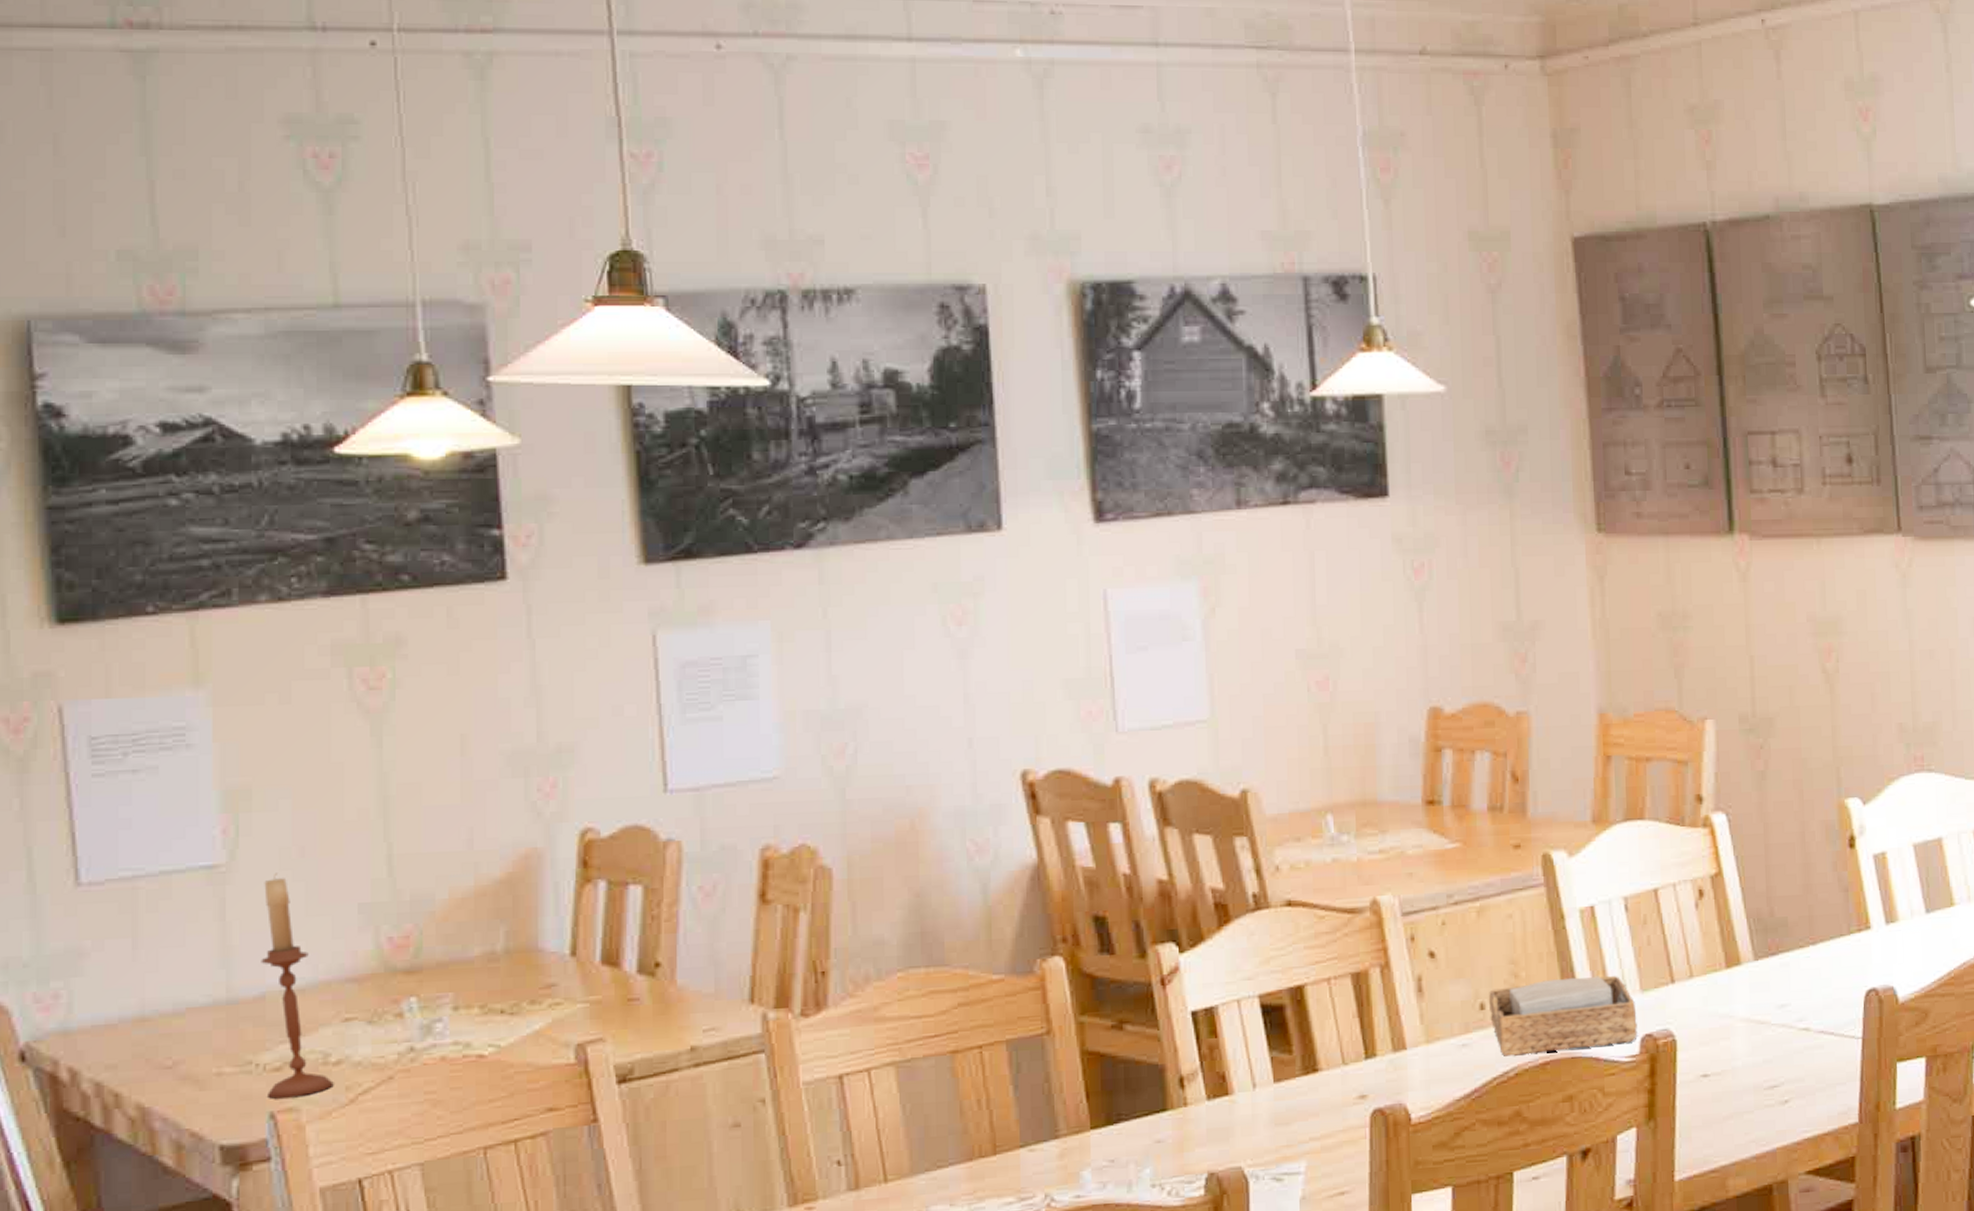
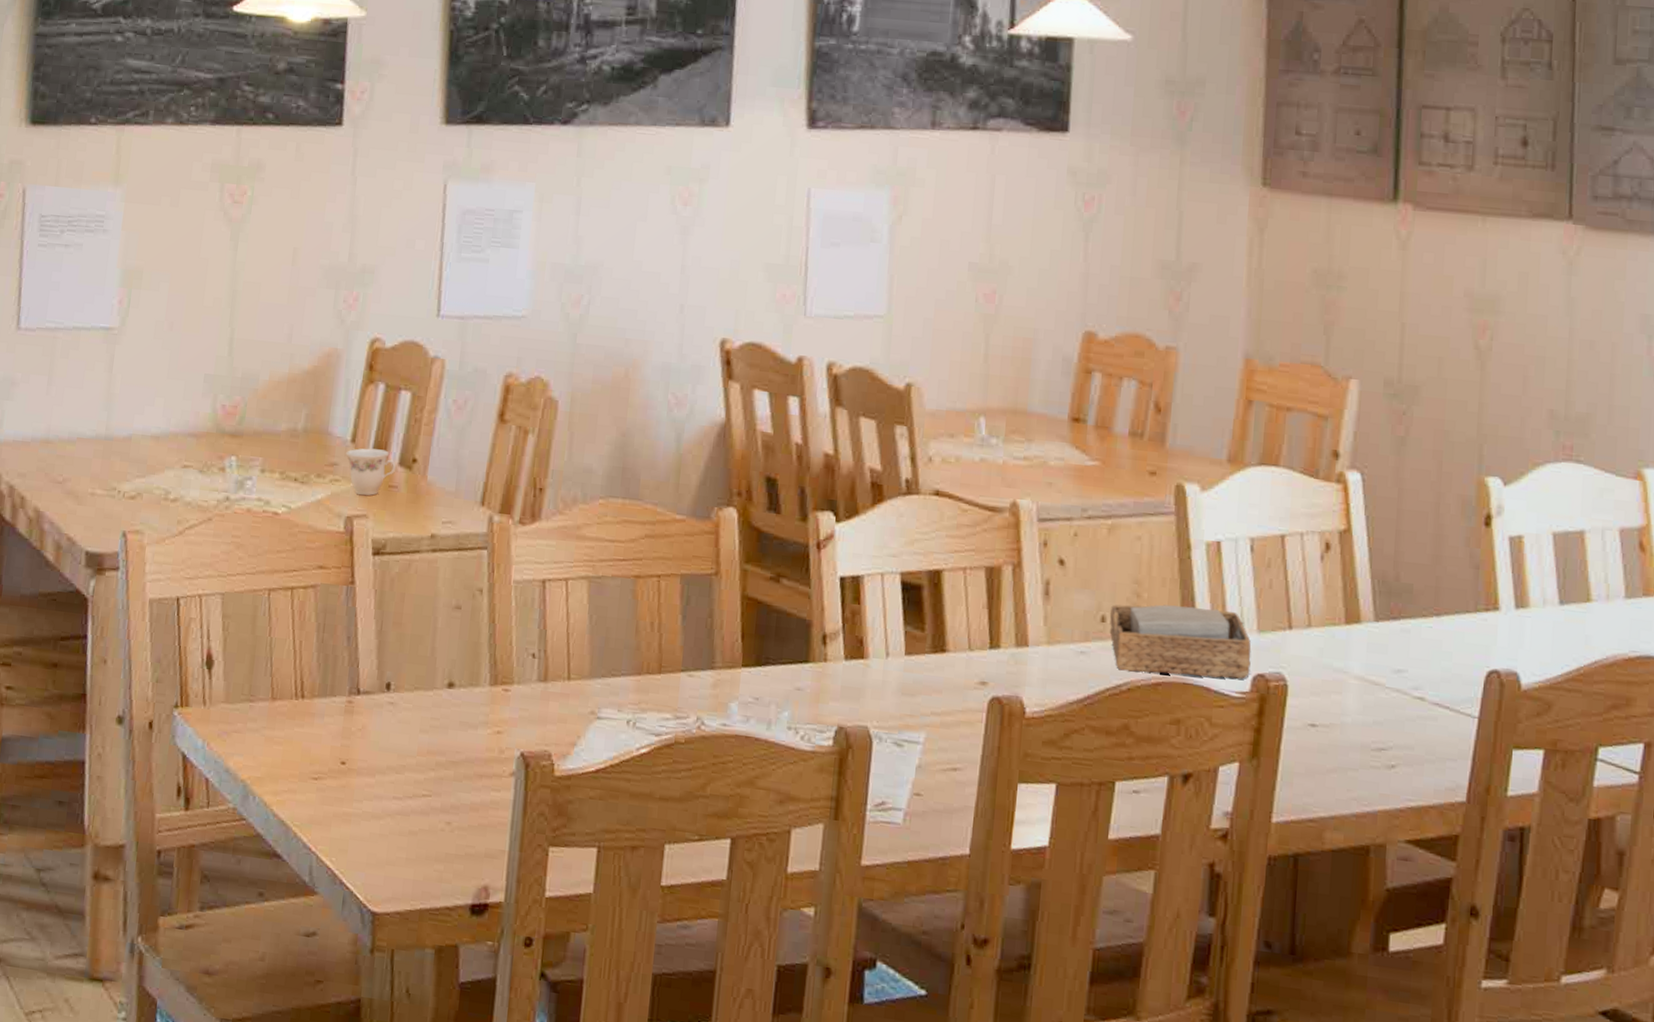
candlestick: present [261,872,334,1099] -> none [123,340,170,523]
teacup: none [565,958,635,1017] -> present [346,448,397,496]

